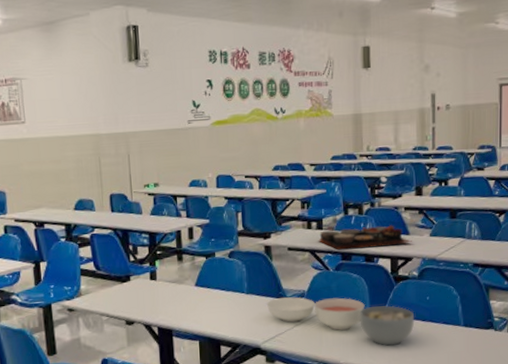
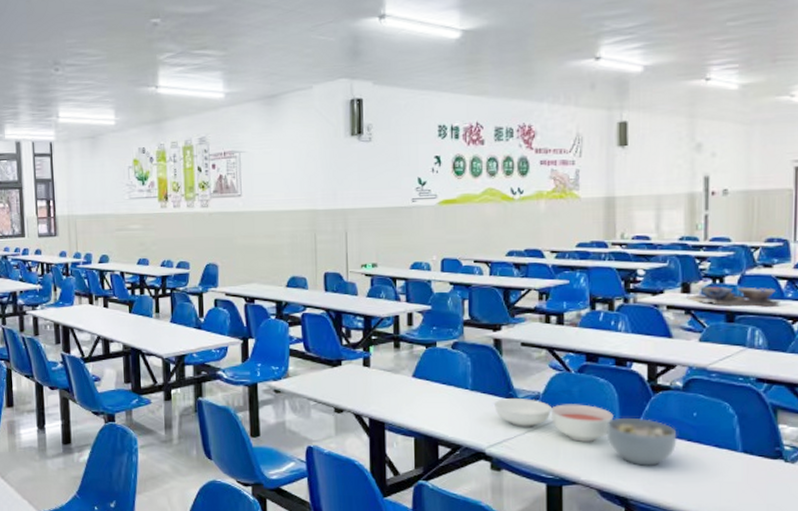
food tray: present [318,225,413,249] -> none [558,325,677,348]
food tray: none [419,177,490,205] -> present [686,274,780,307]

